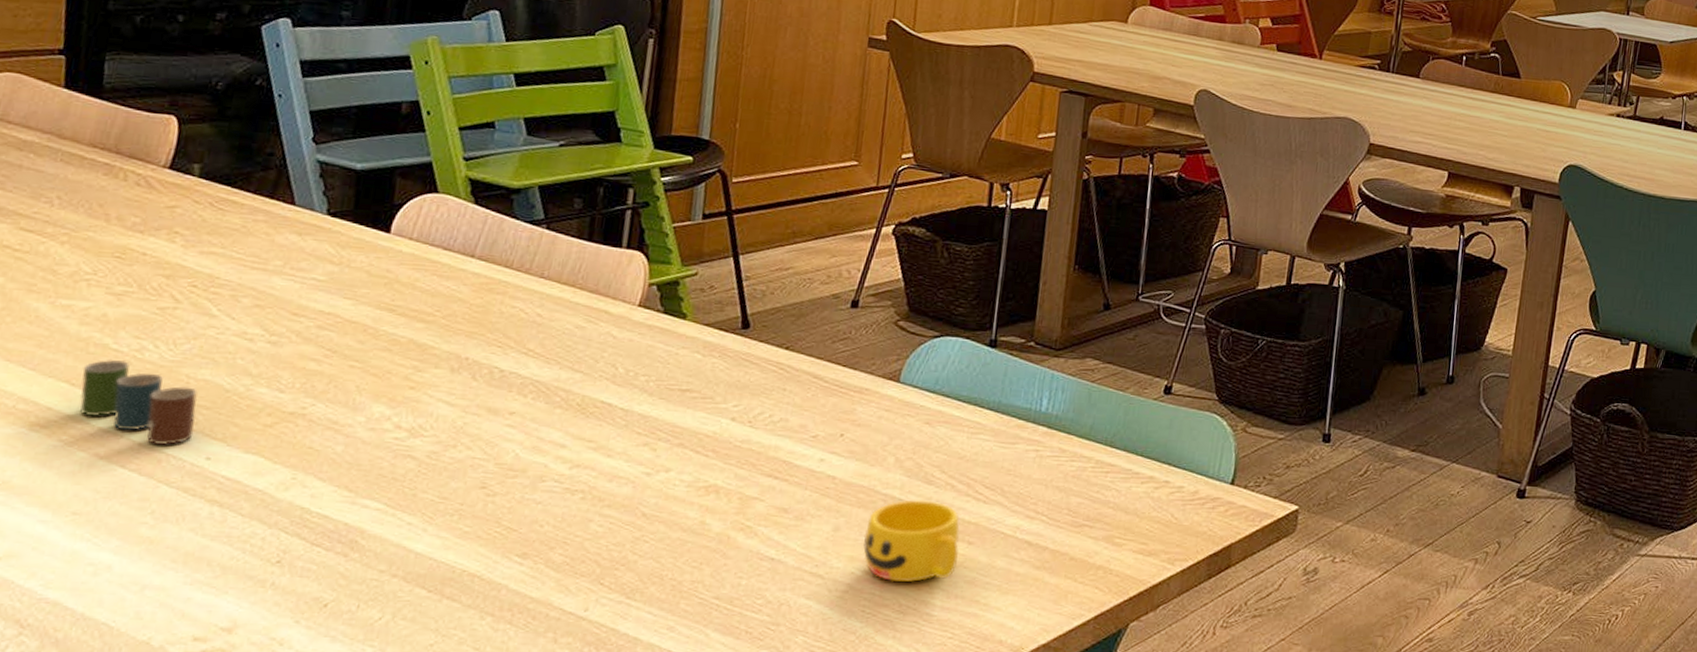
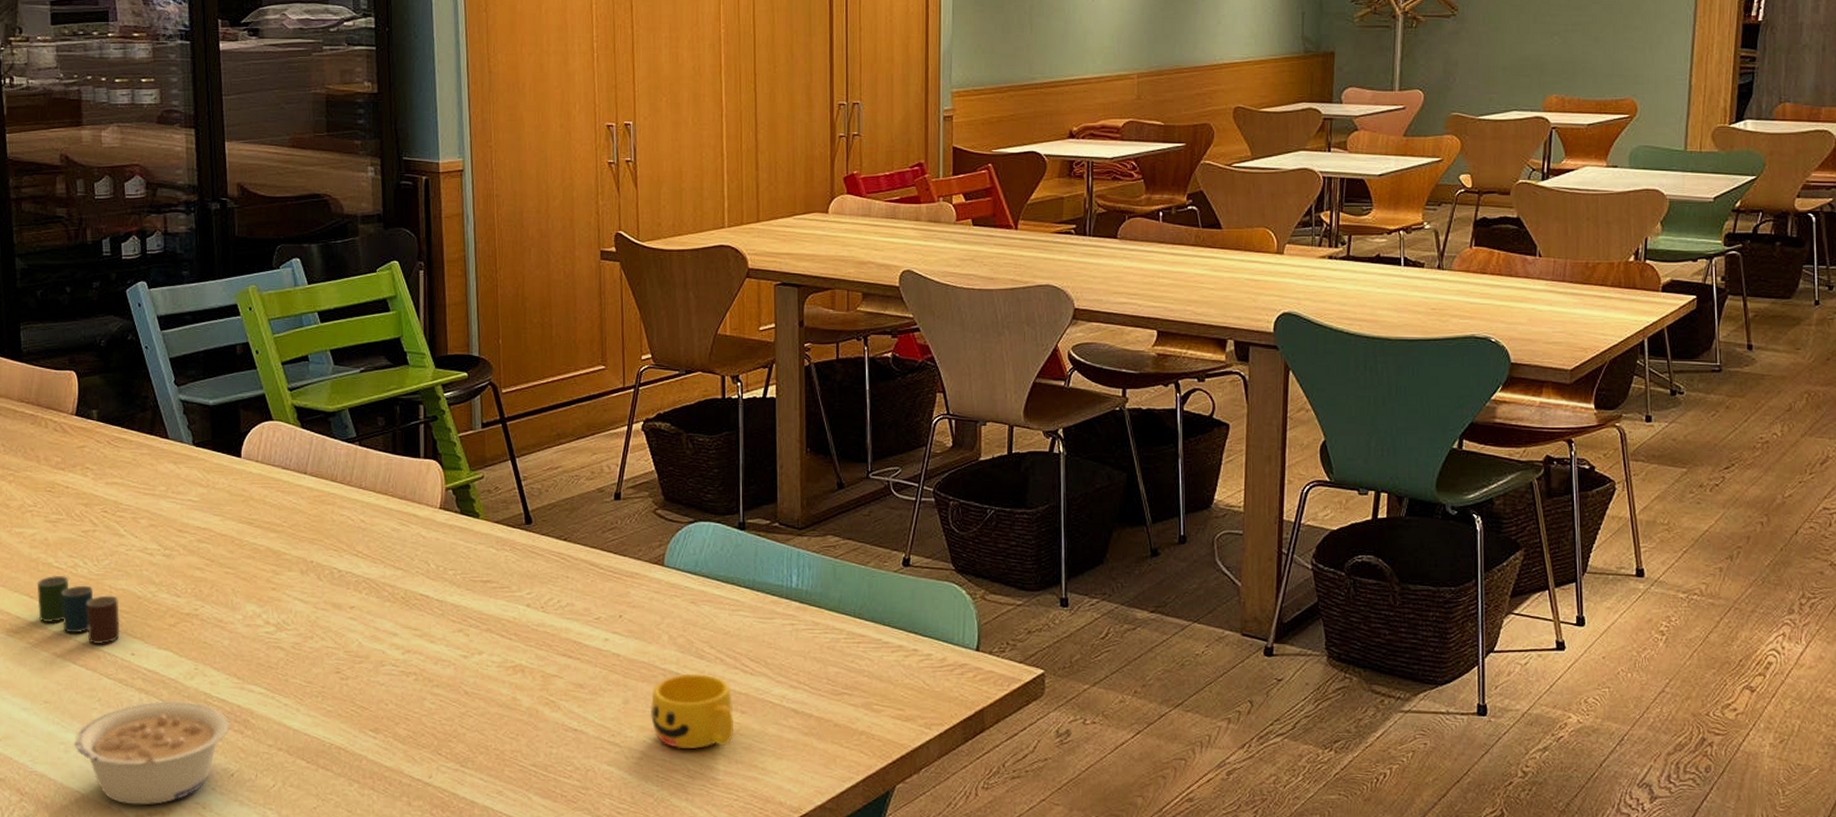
legume: none [108,515,330,641] -> present [74,700,229,805]

